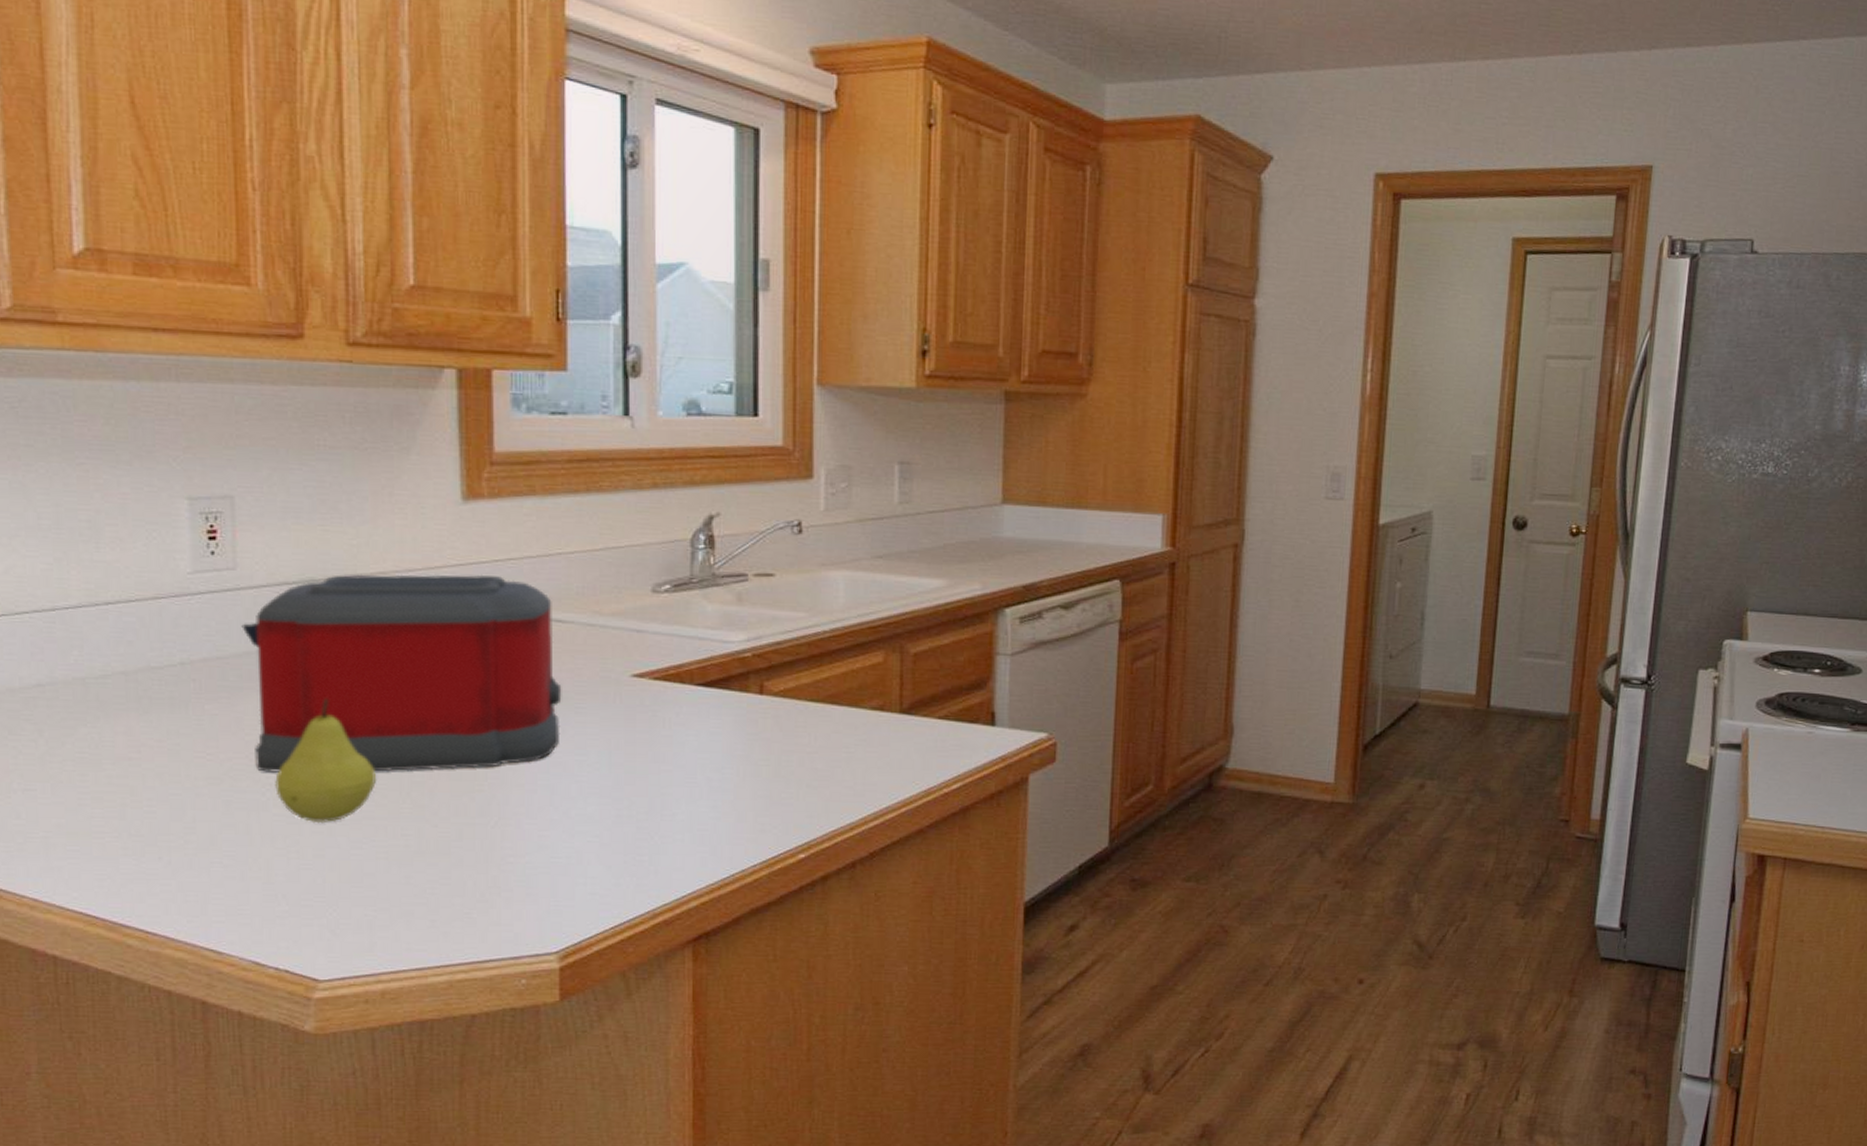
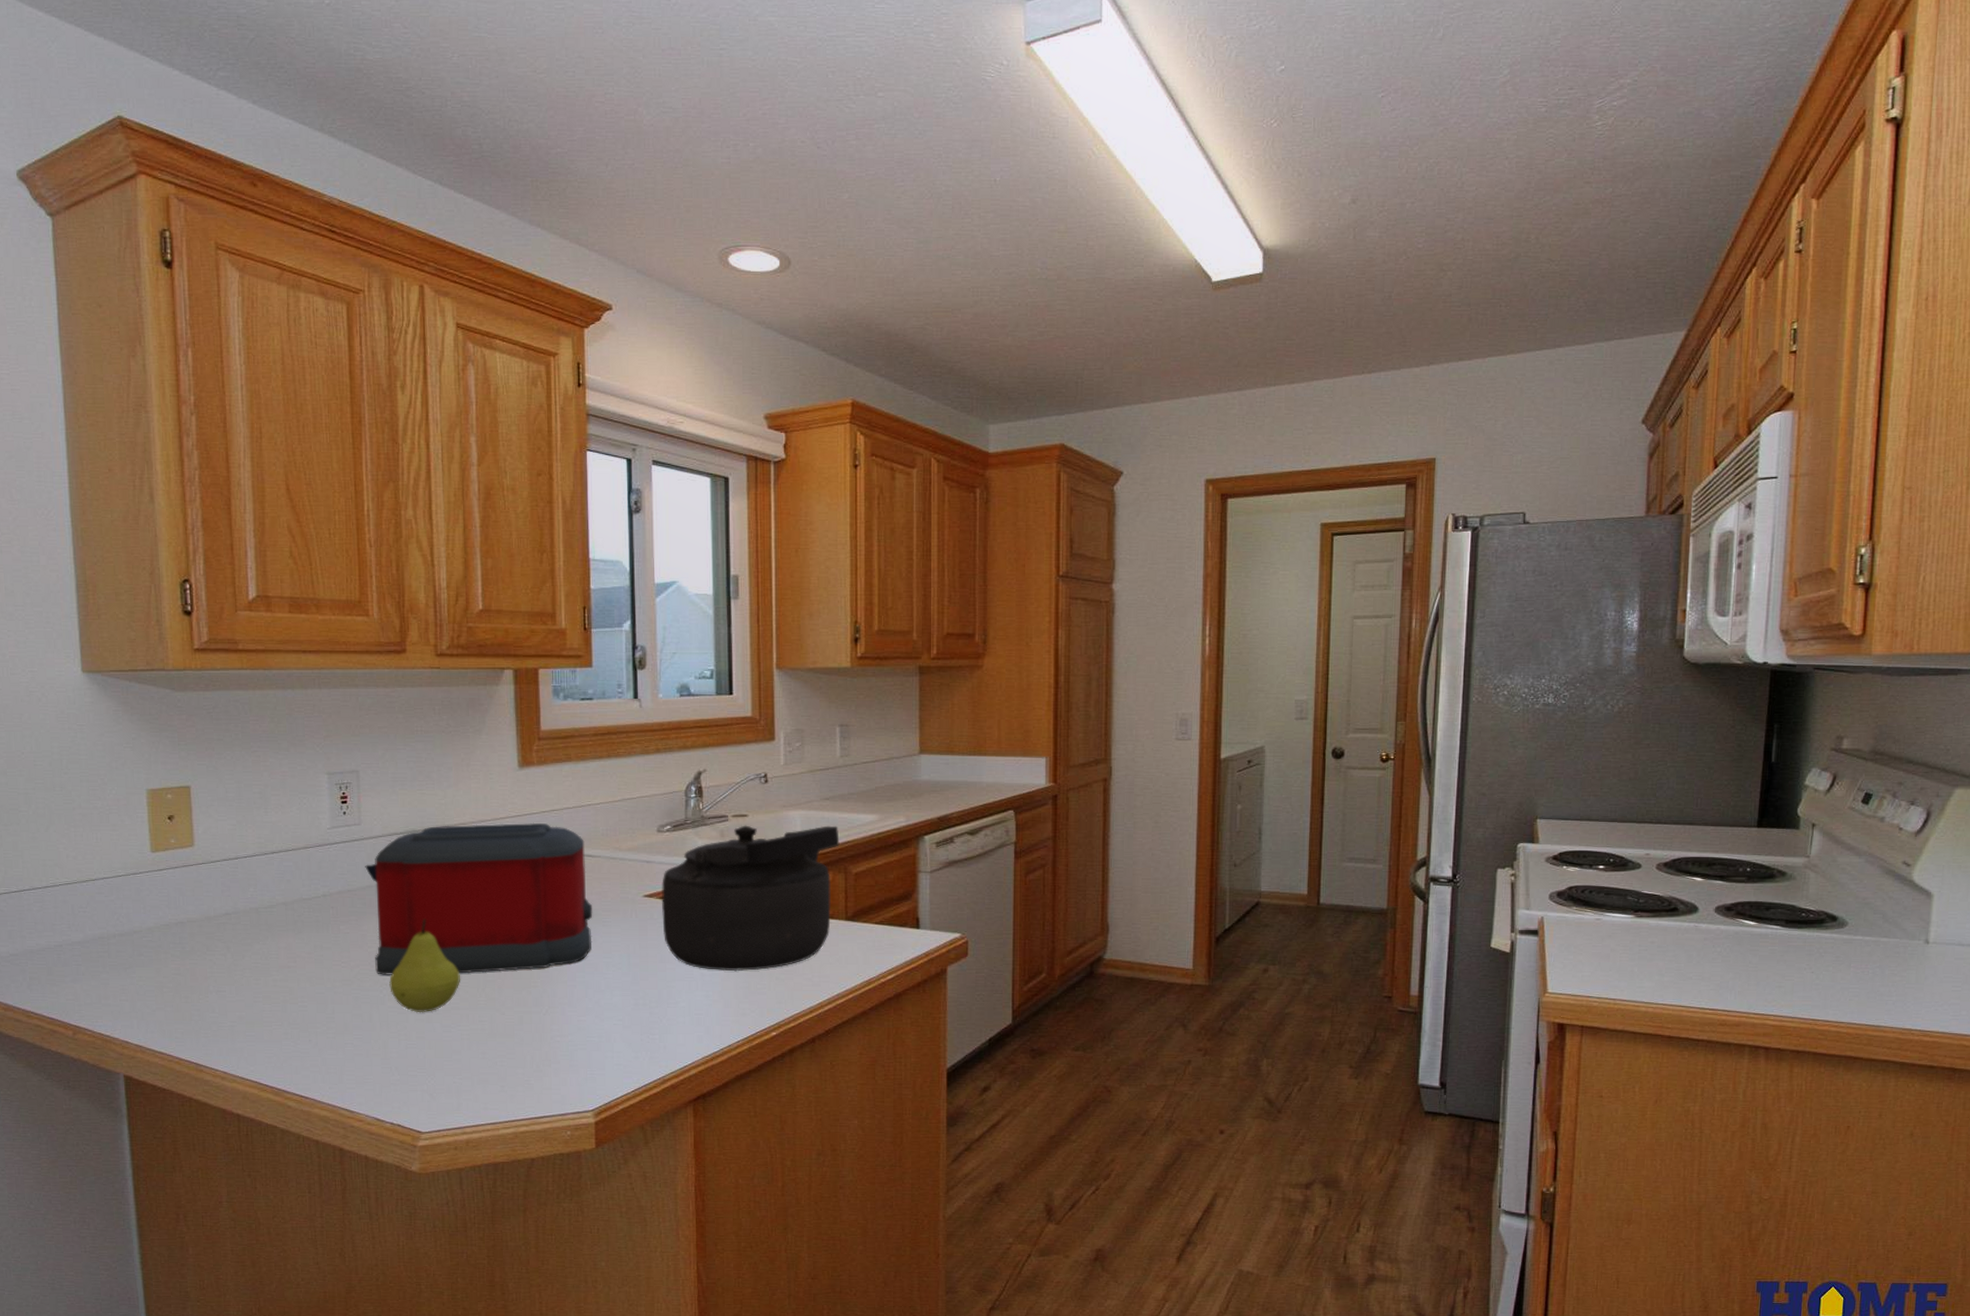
kettle: none [655,587,895,776] -> present [661,825,840,972]

